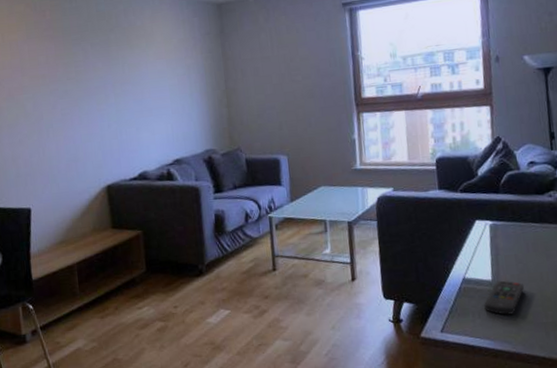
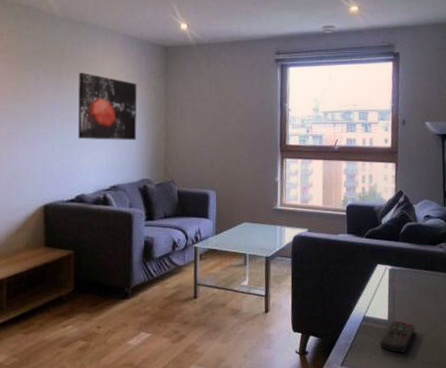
wall art: none [128,42,197,114] -> present [78,73,137,141]

